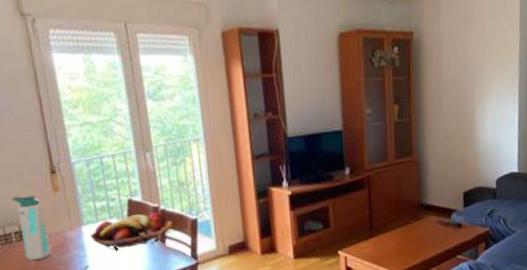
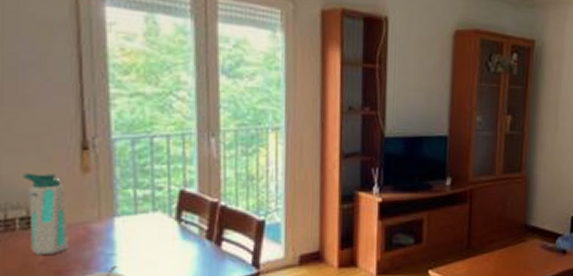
fruit basket: present [89,212,173,251] -> none [123,208,234,251]

